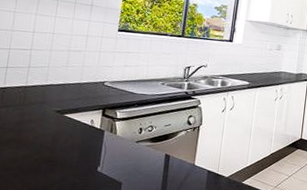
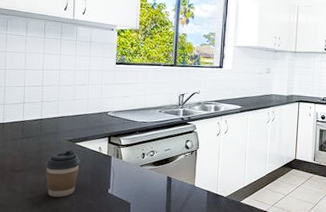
coffee cup: none [25,122,69,175] -> present [45,150,81,197]

